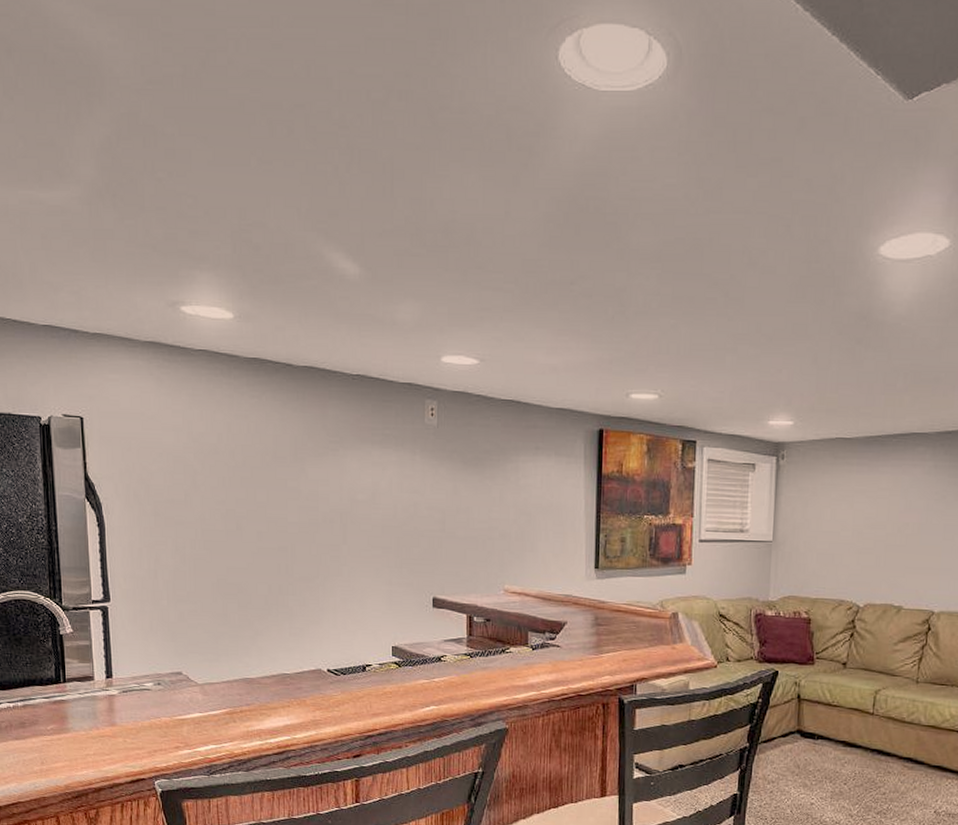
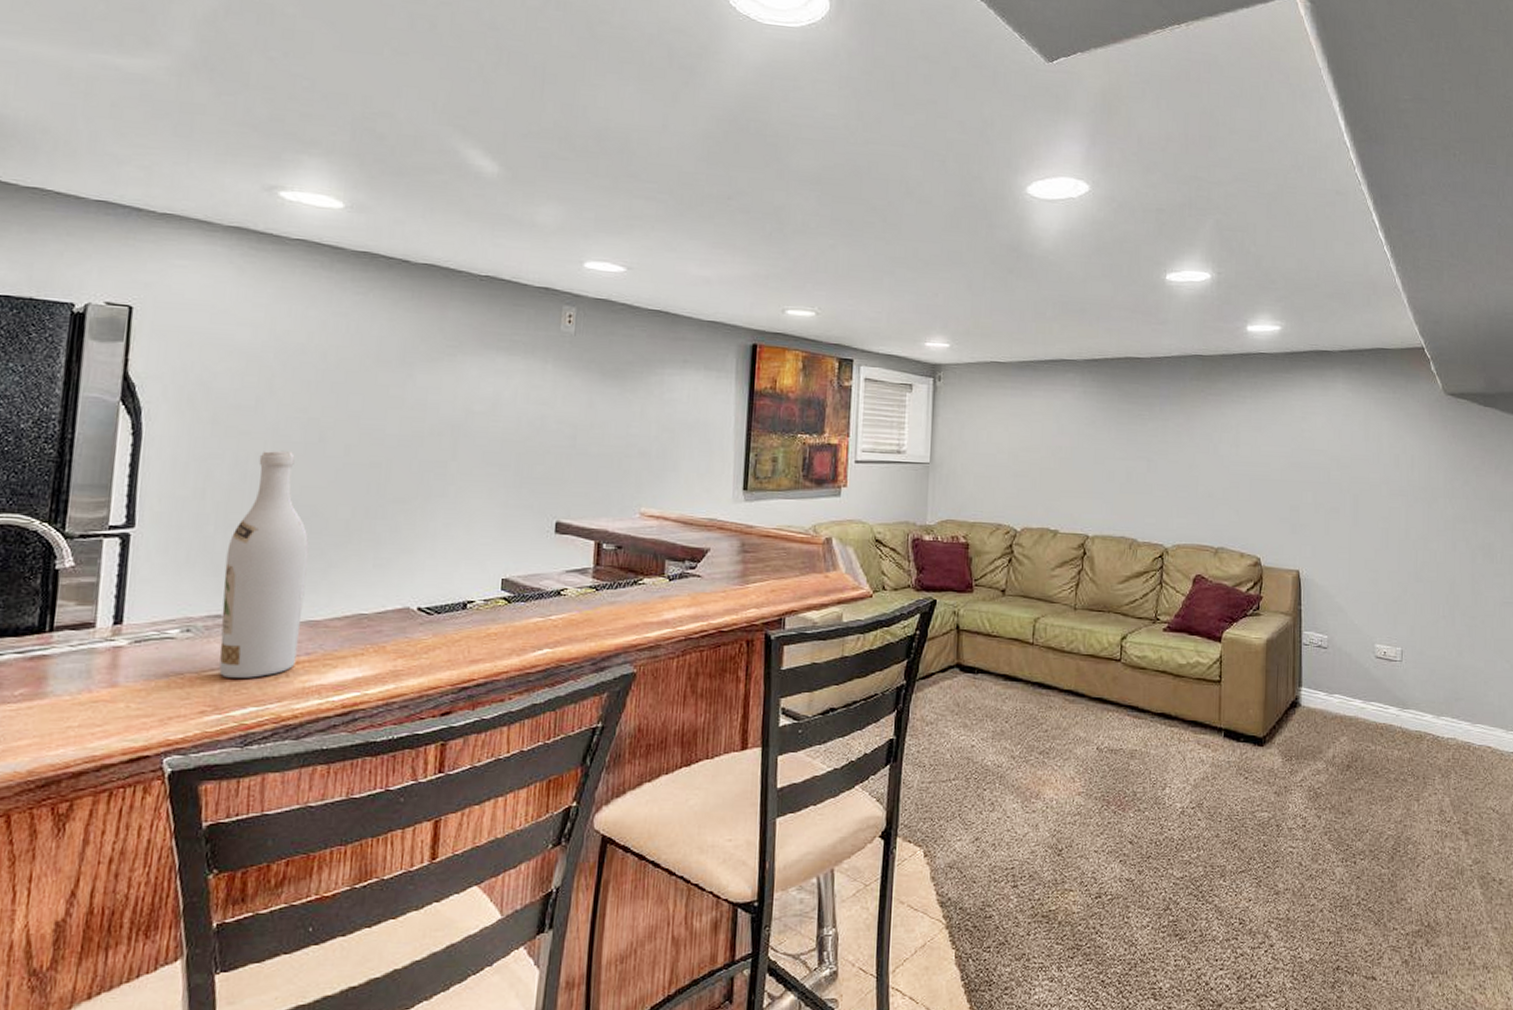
wine bottle: none [179,537,240,723] -> present [219,450,310,678]

